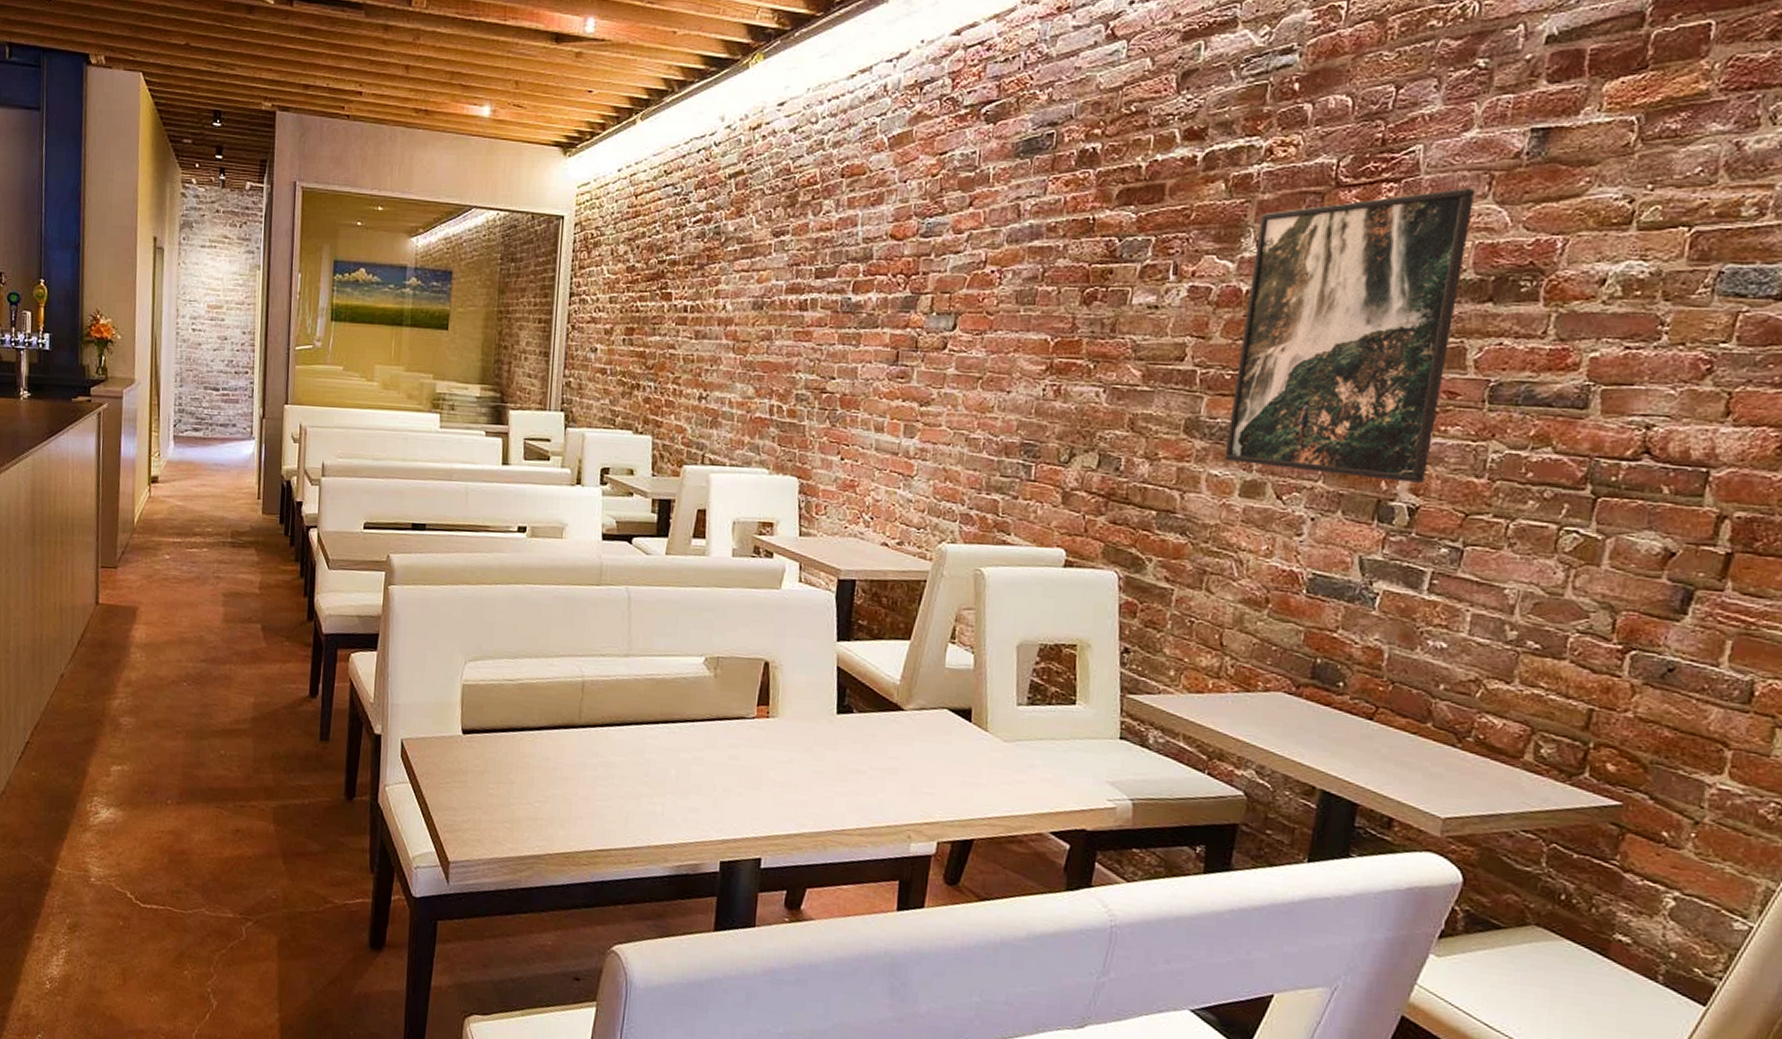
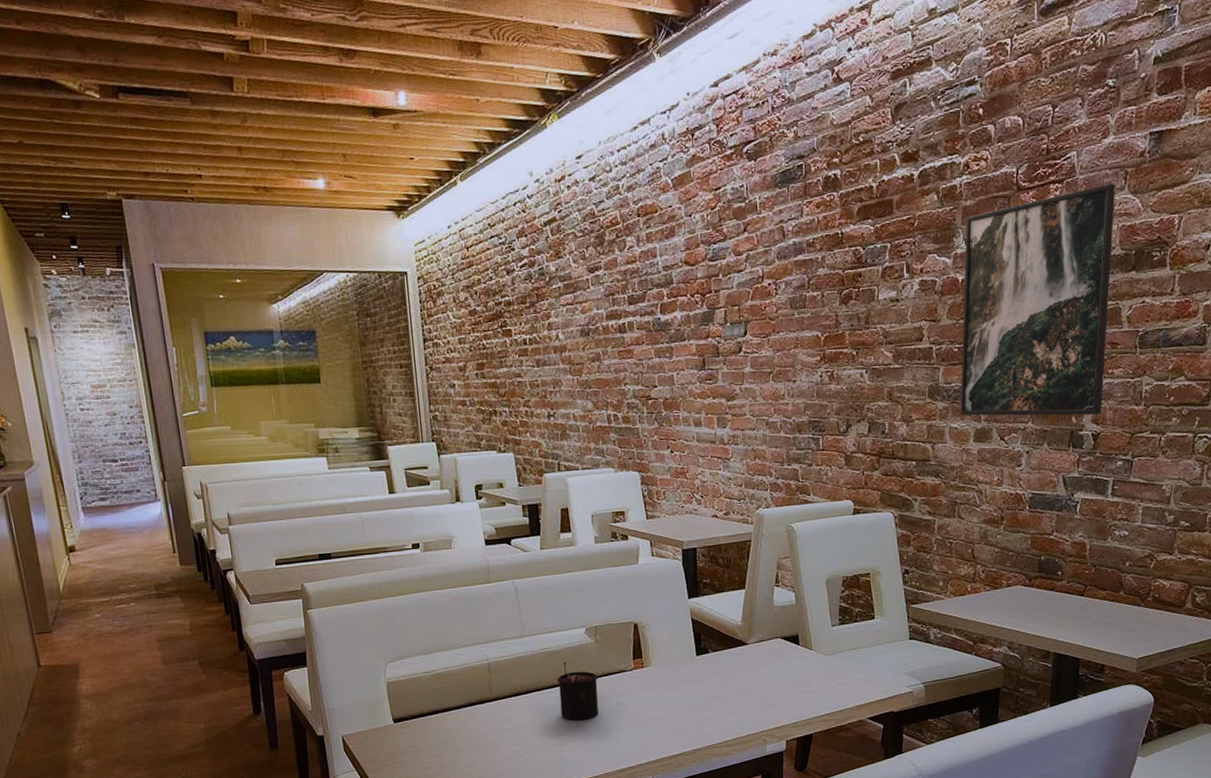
candle: none [659,695,711,770] -> present [557,662,598,720]

